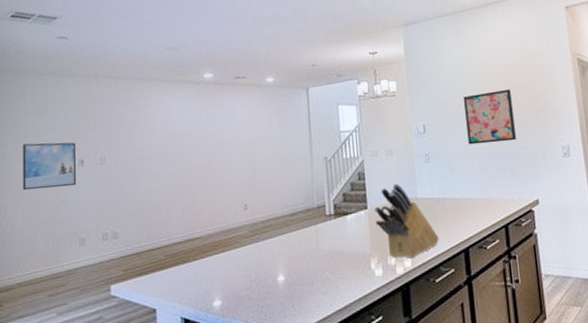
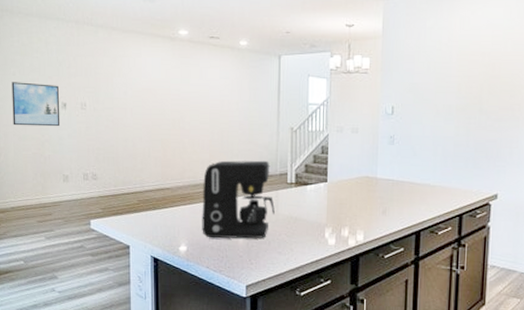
coffee maker: none [236,194,315,287] -> present [202,160,275,239]
knife block: present [374,183,439,259] -> none [333,161,393,233]
wall art: present [463,89,516,145] -> none [435,78,488,133]

